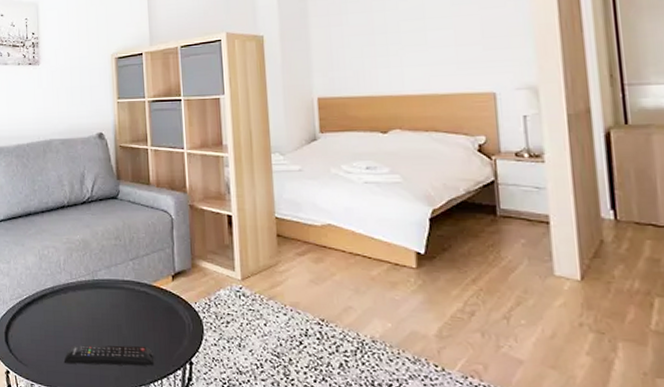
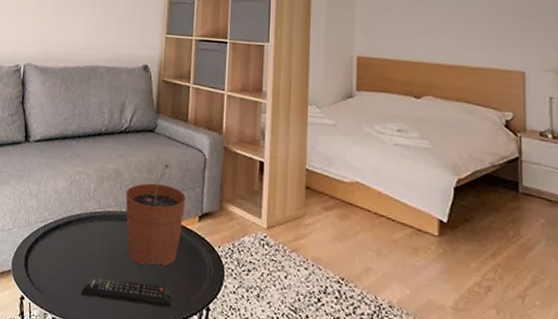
plant pot: none [96,228,157,330] -> present [126,163,186,267]

